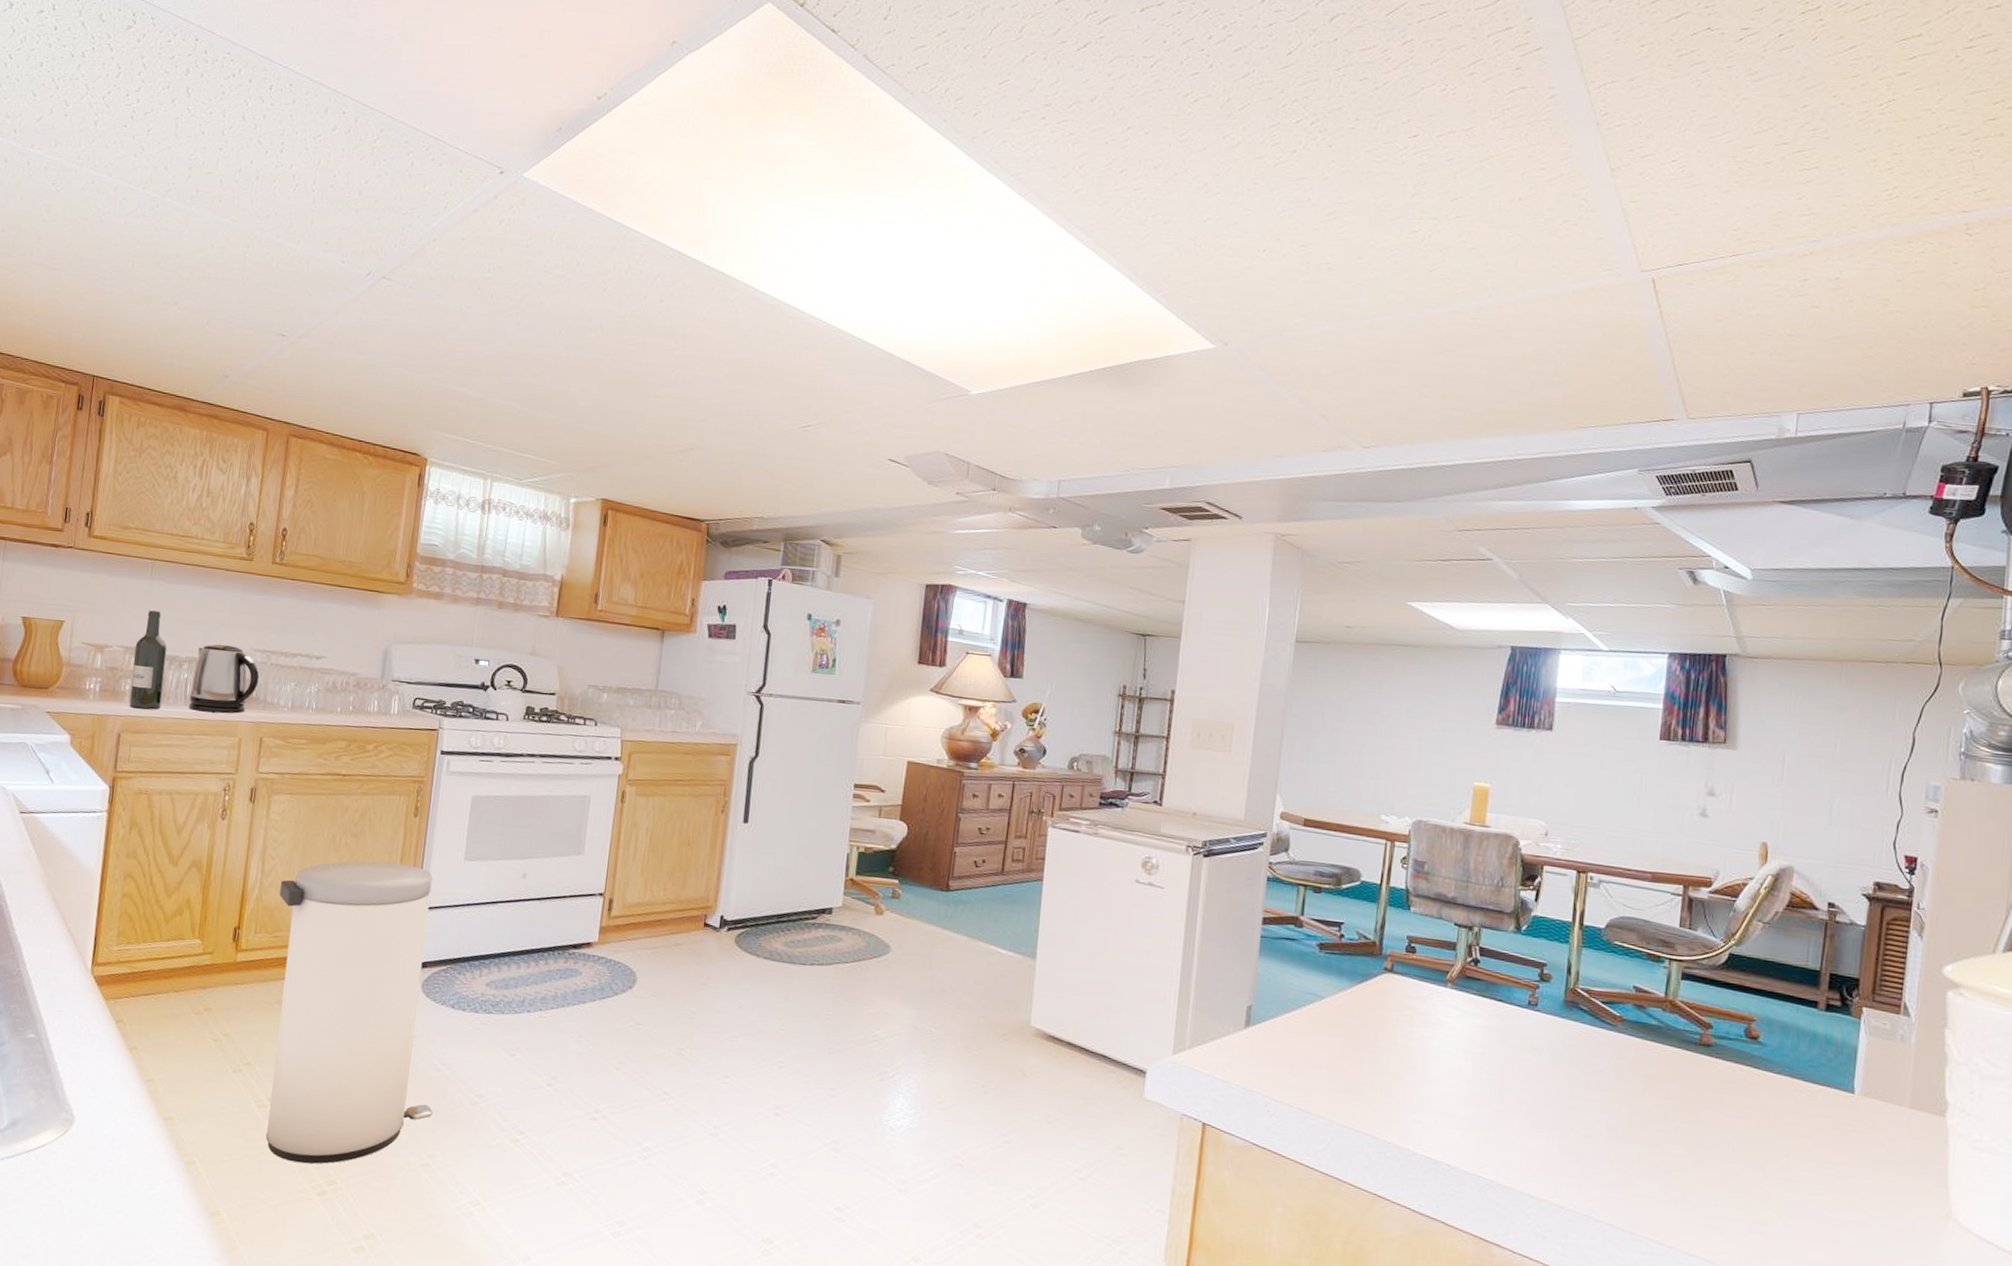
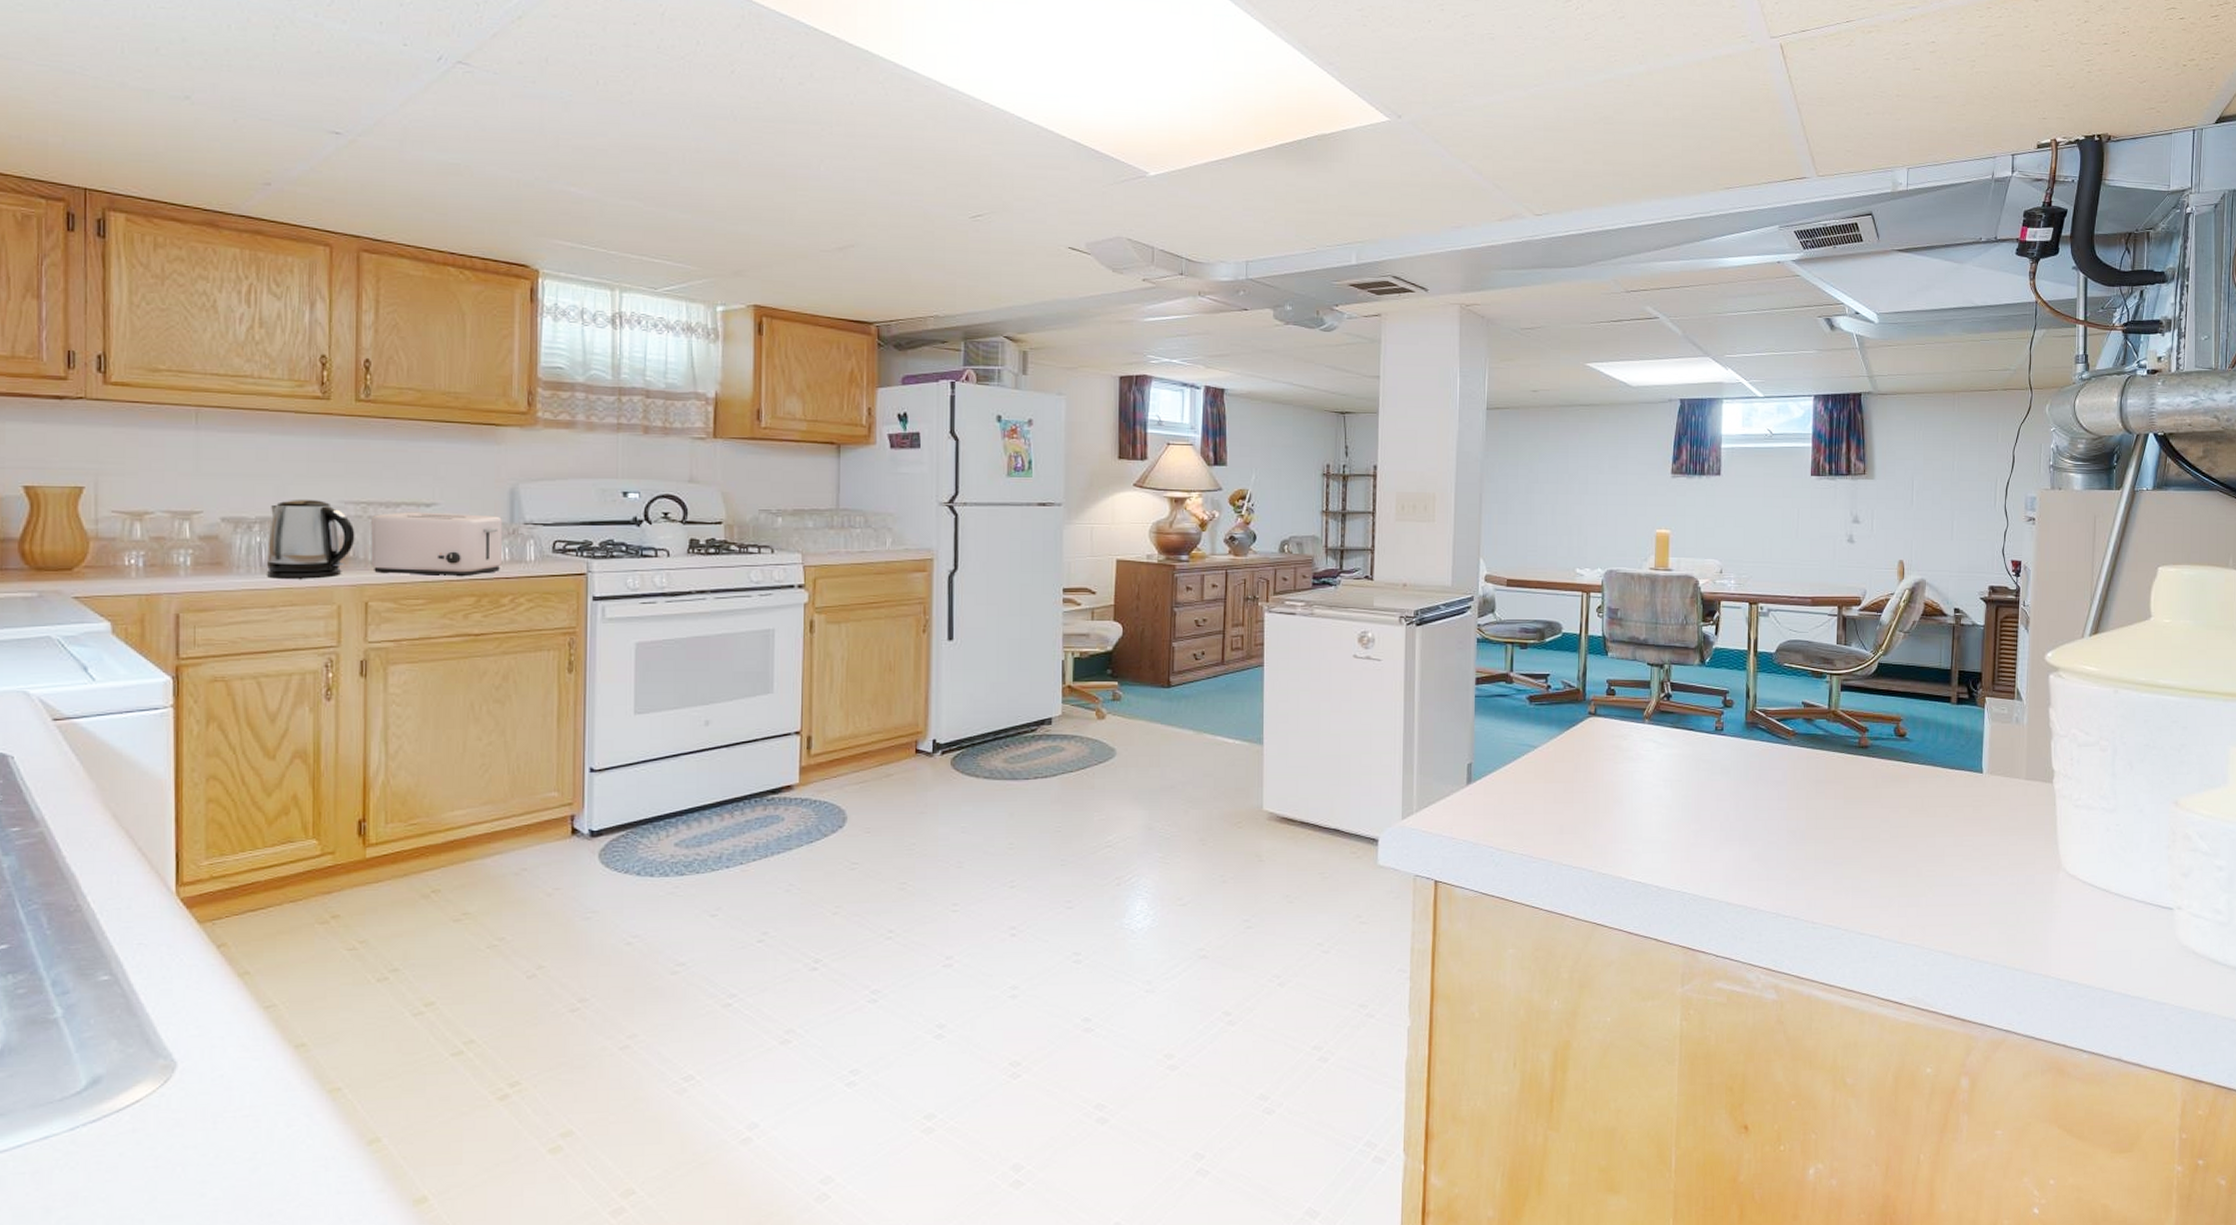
wine bottle: present [129,610,167,711] -> none [185,466,230,584]
pedal bin: present [265,861,433,1164] -> none [411,726,627,1069]
toaster: none [268,662,375,724] -> present [371,512,502,577]

